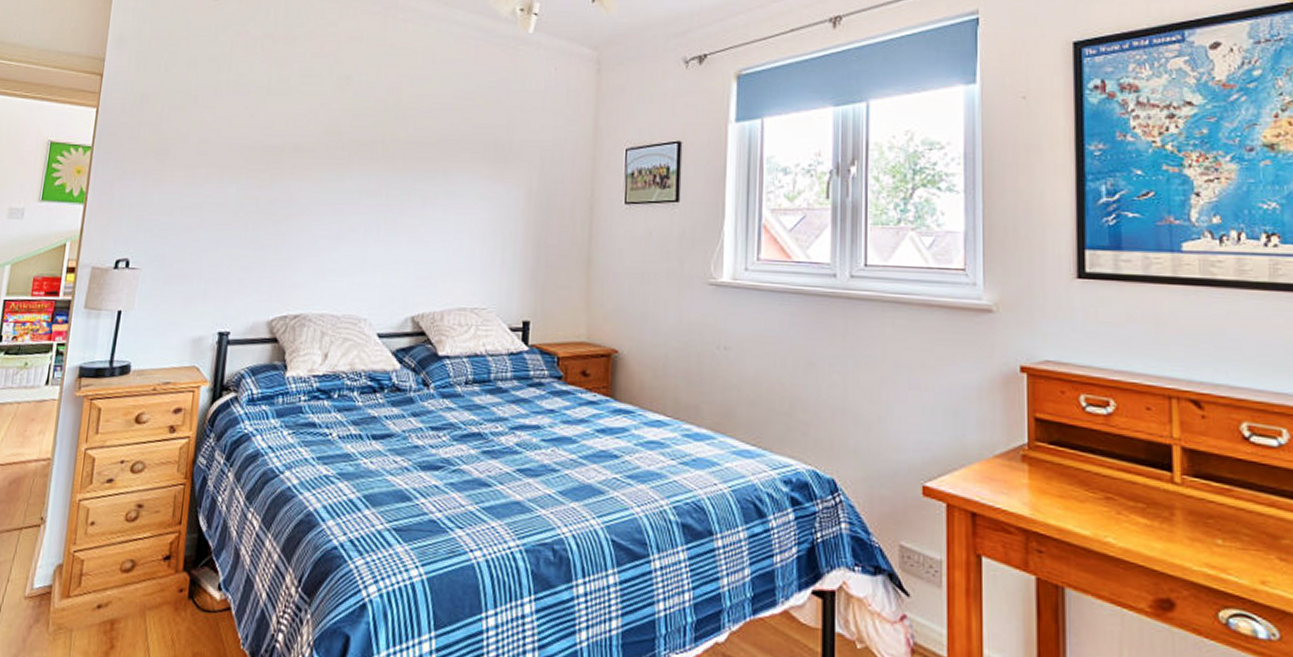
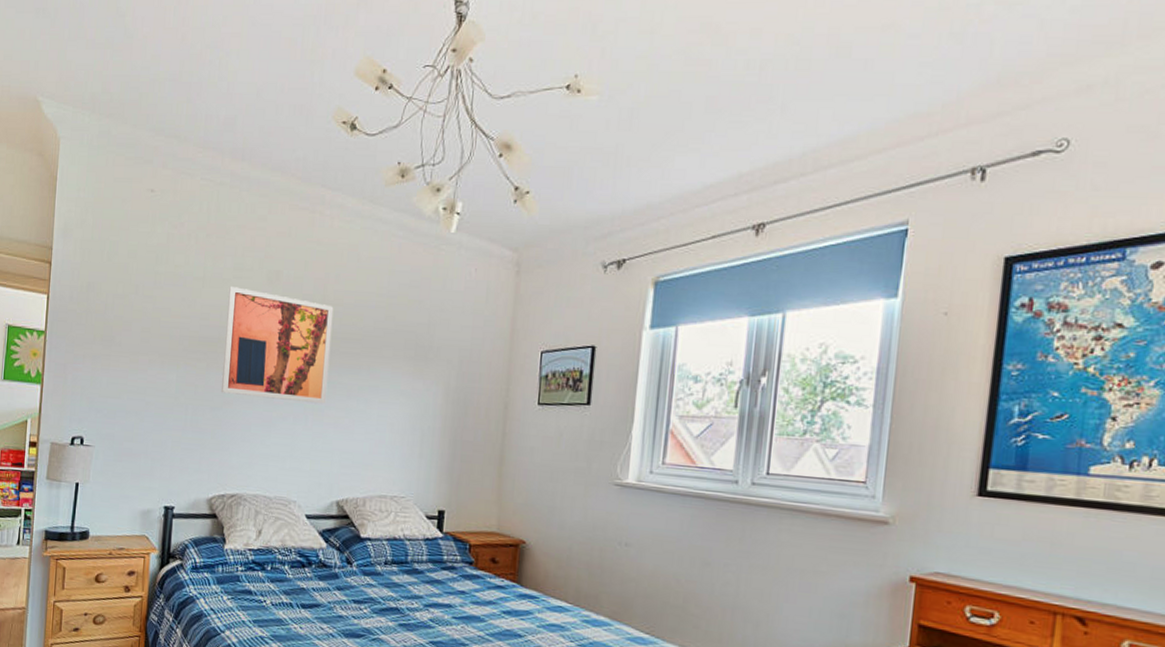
wall art: none [284,94,408,213] -> present [220,287,334,404]

